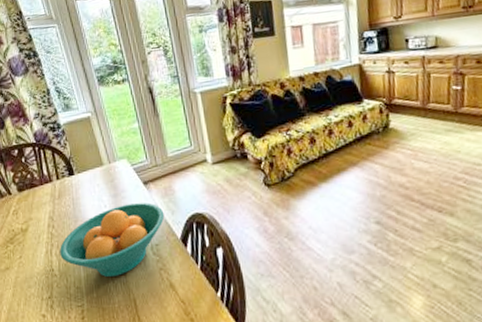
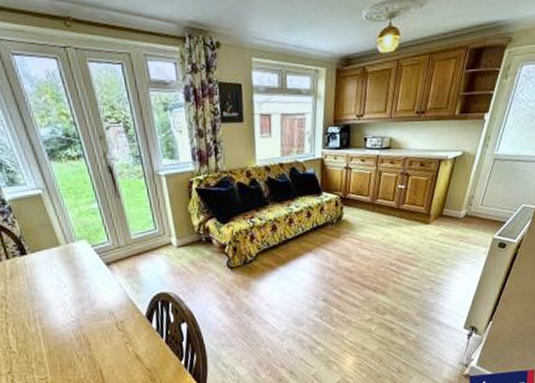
fruit bowl: present [60,202,165,277] -> none [16,282,129,352]

